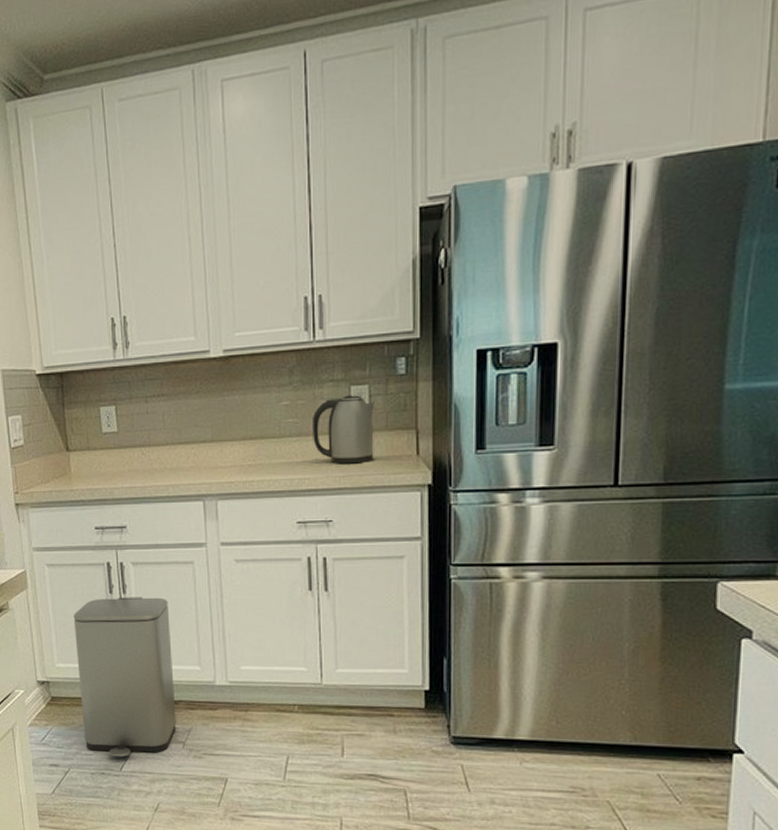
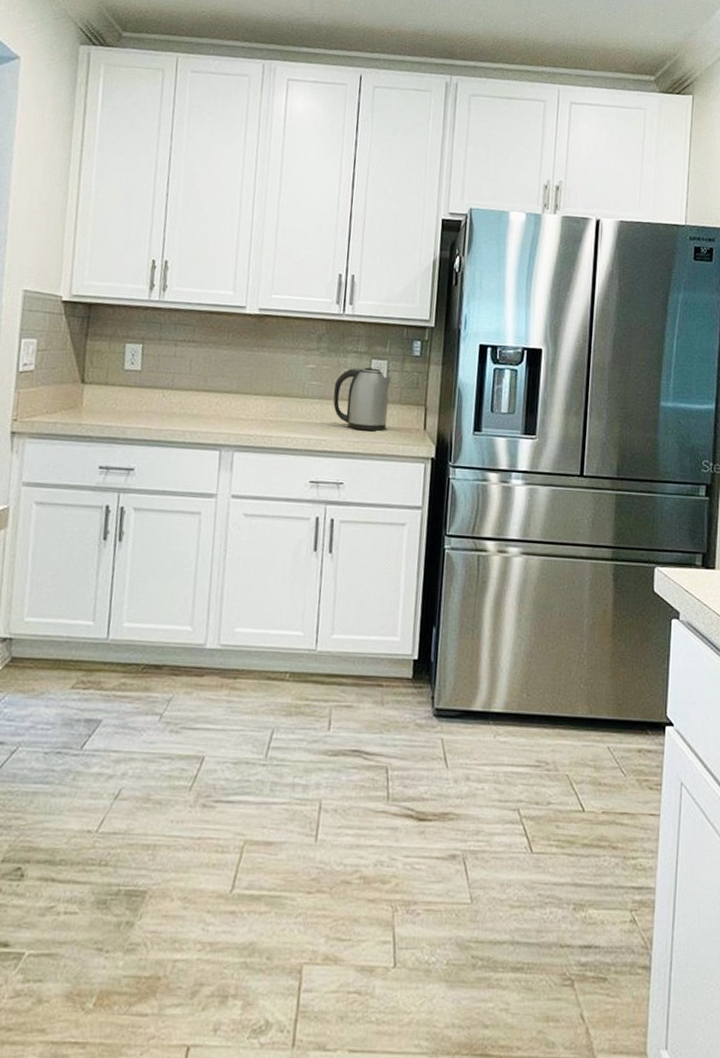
pedal bin: present [73,597,176,757] -> none [43,544,168,733]

